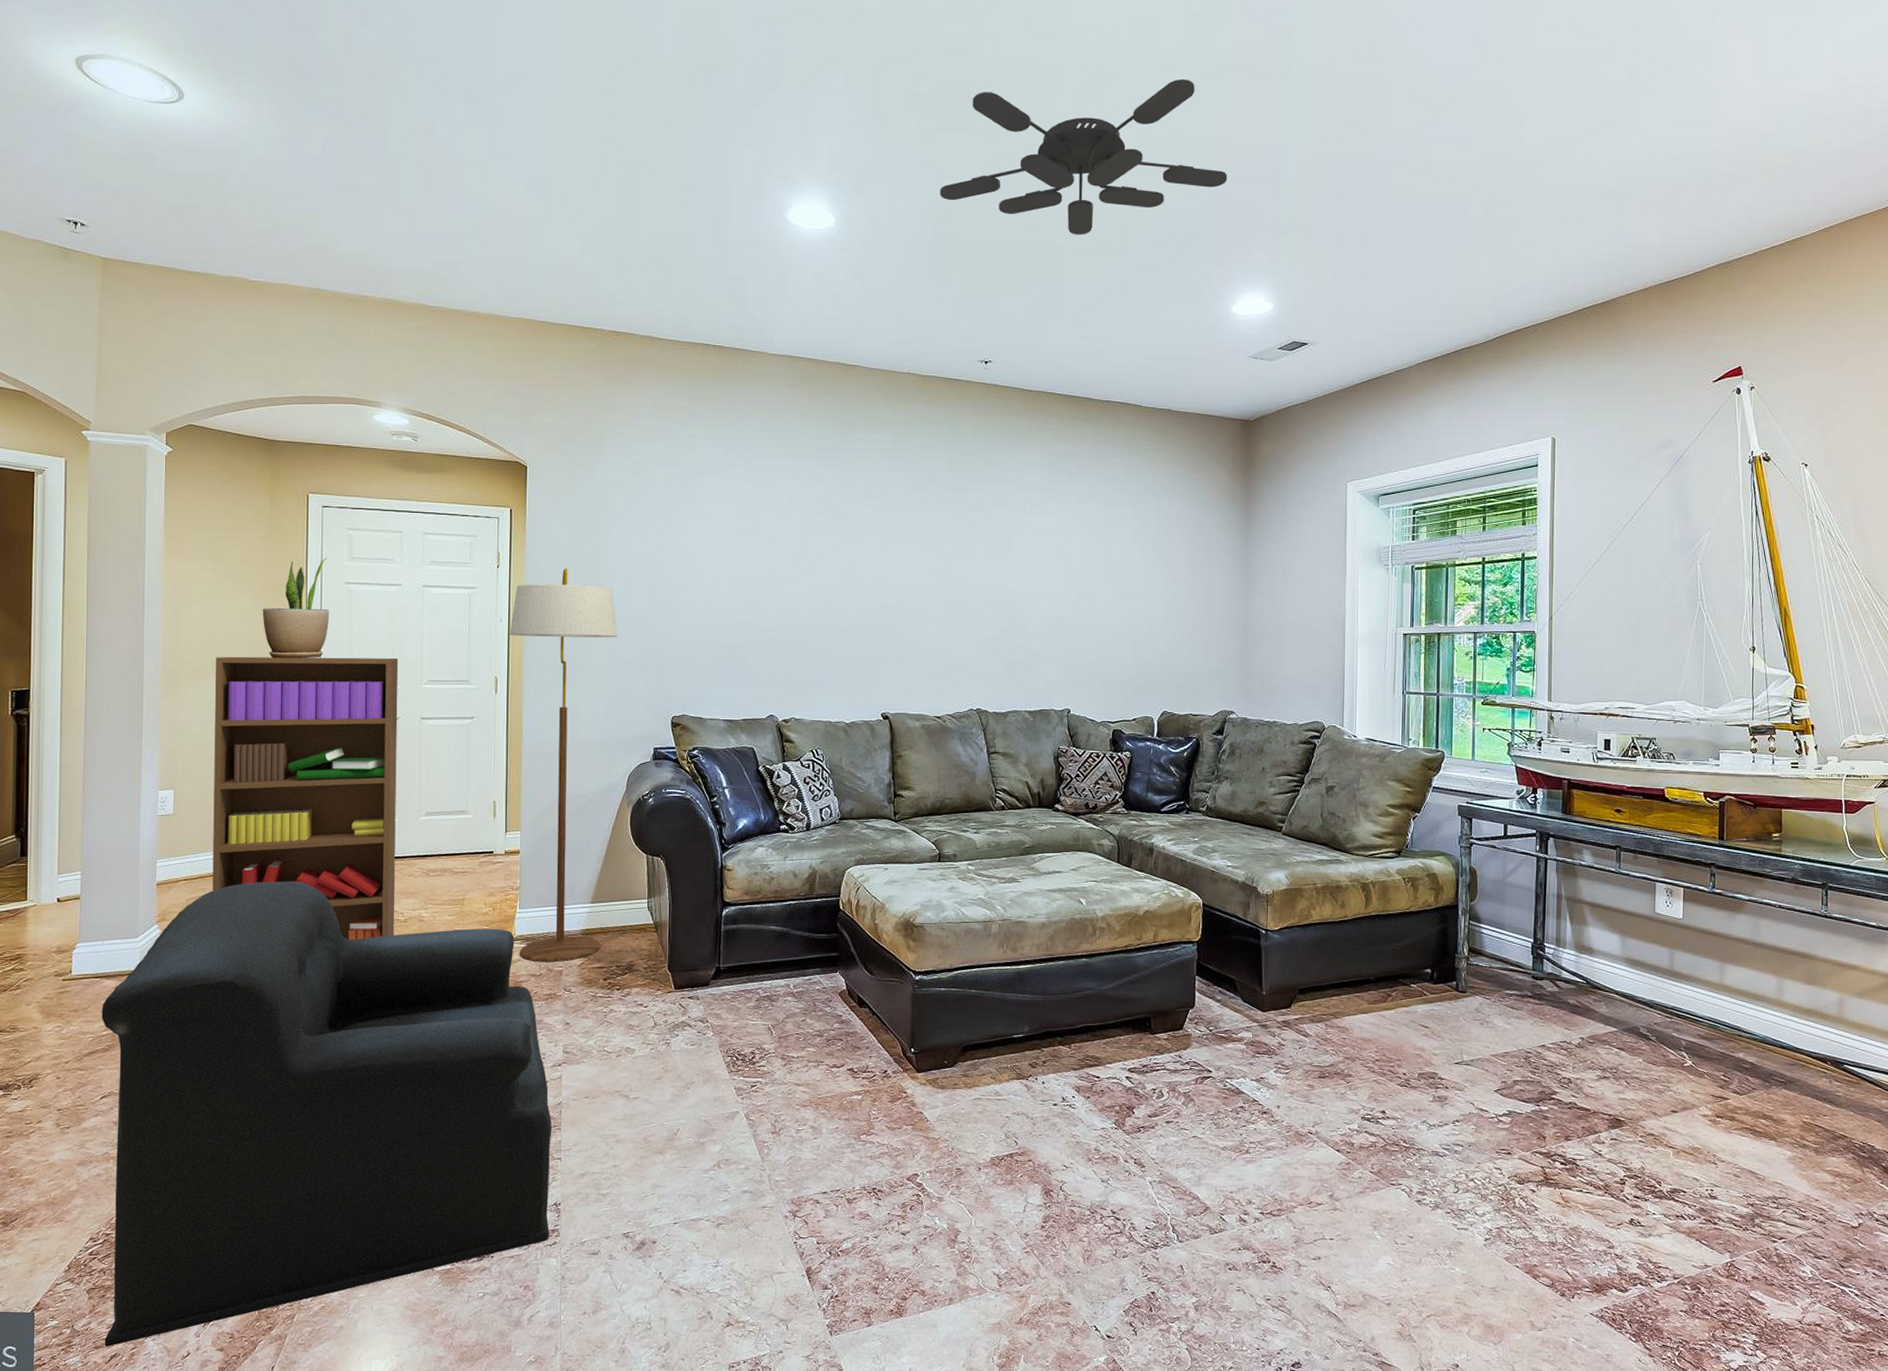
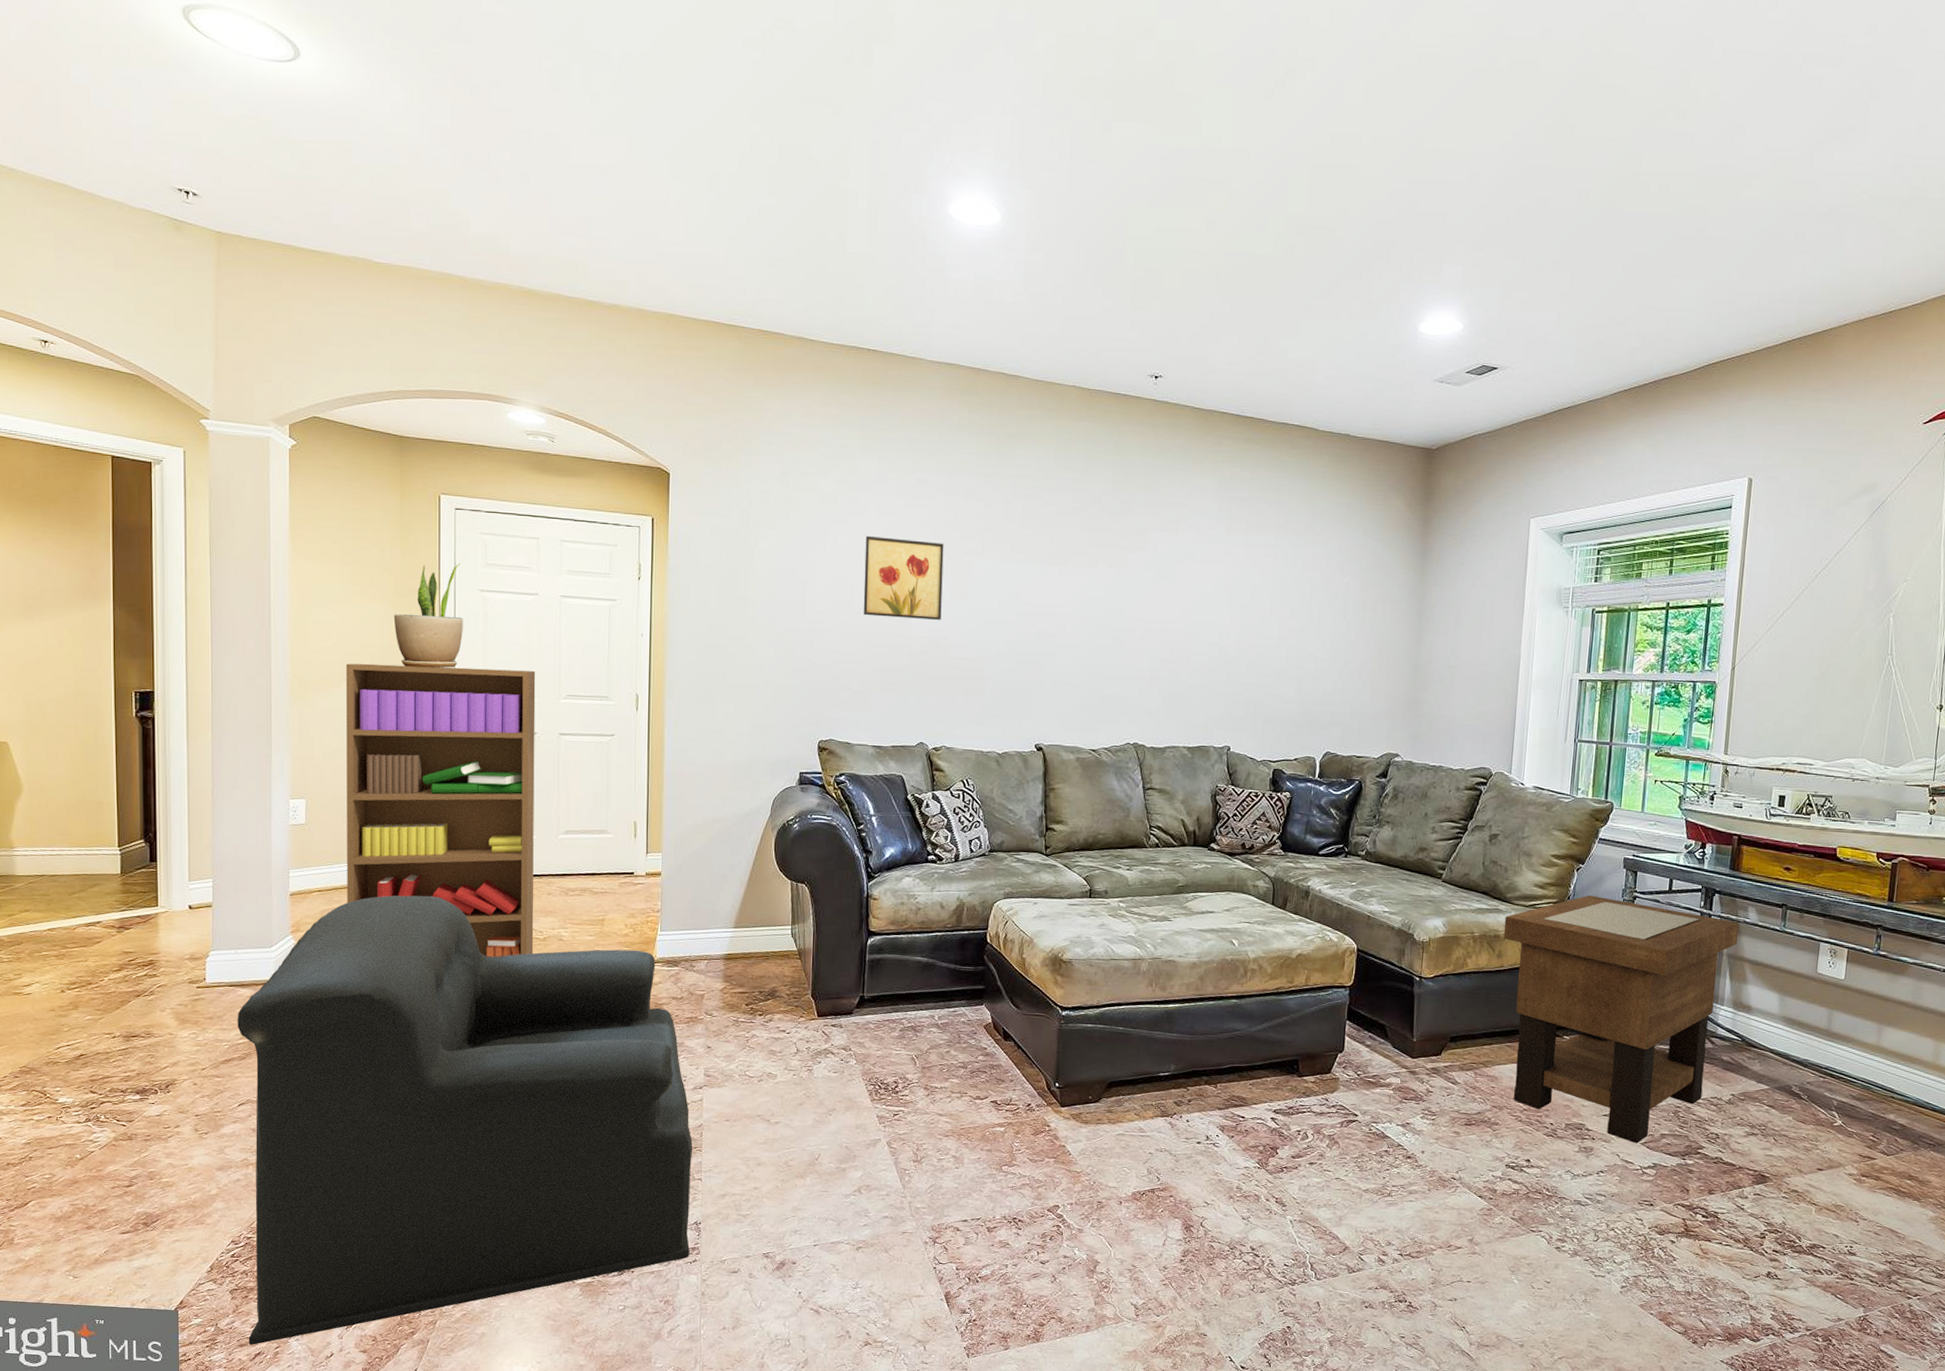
floor lamp: present [509,567,618,963] -> none [651,581,764,986]
wall art: none [713,518,789,597] -> present [863,535,944,620]
ceiling fan: present [940,78,1228,235] -> none [1113,70,1423,242]
side table: none [1345,843,1575,1091] -> present [1503,895,1739,1144]

